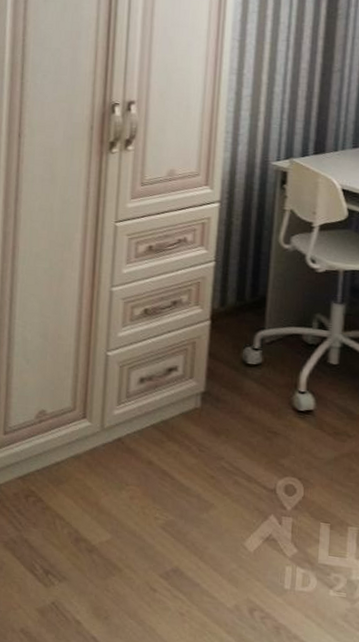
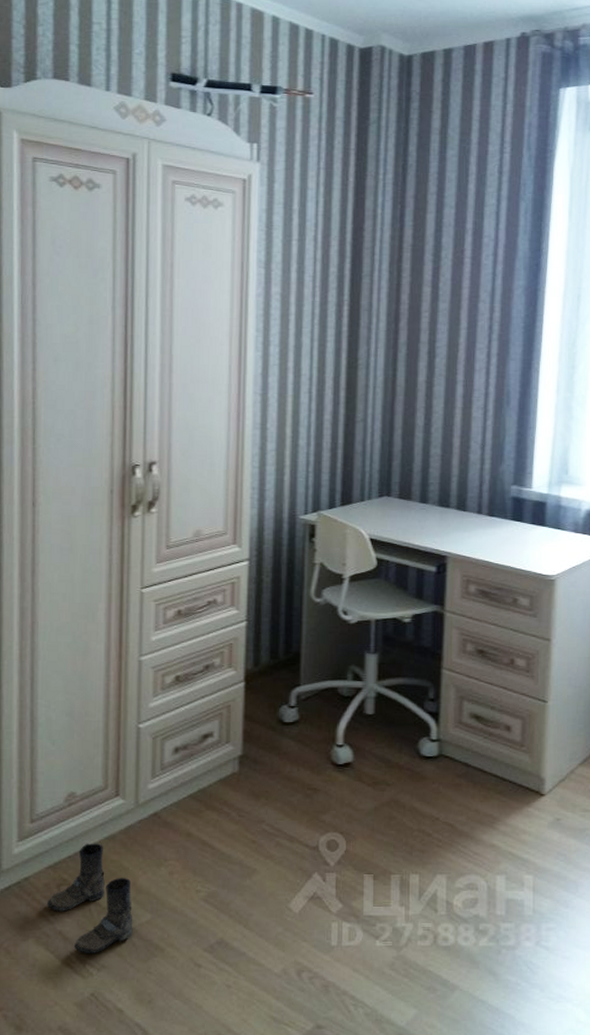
boots: none [16,459,94,565] -> present [47,843,133,953]

